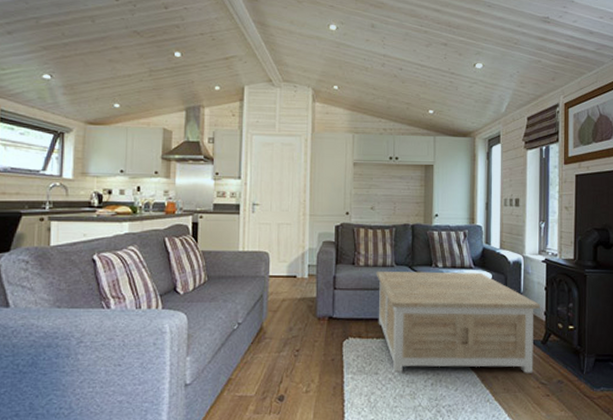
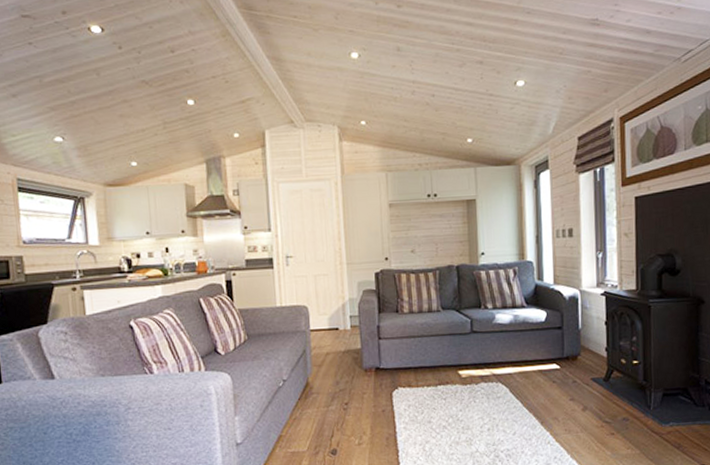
coffee table: present [376,271,541,373] -> none [421,311,602,420]

